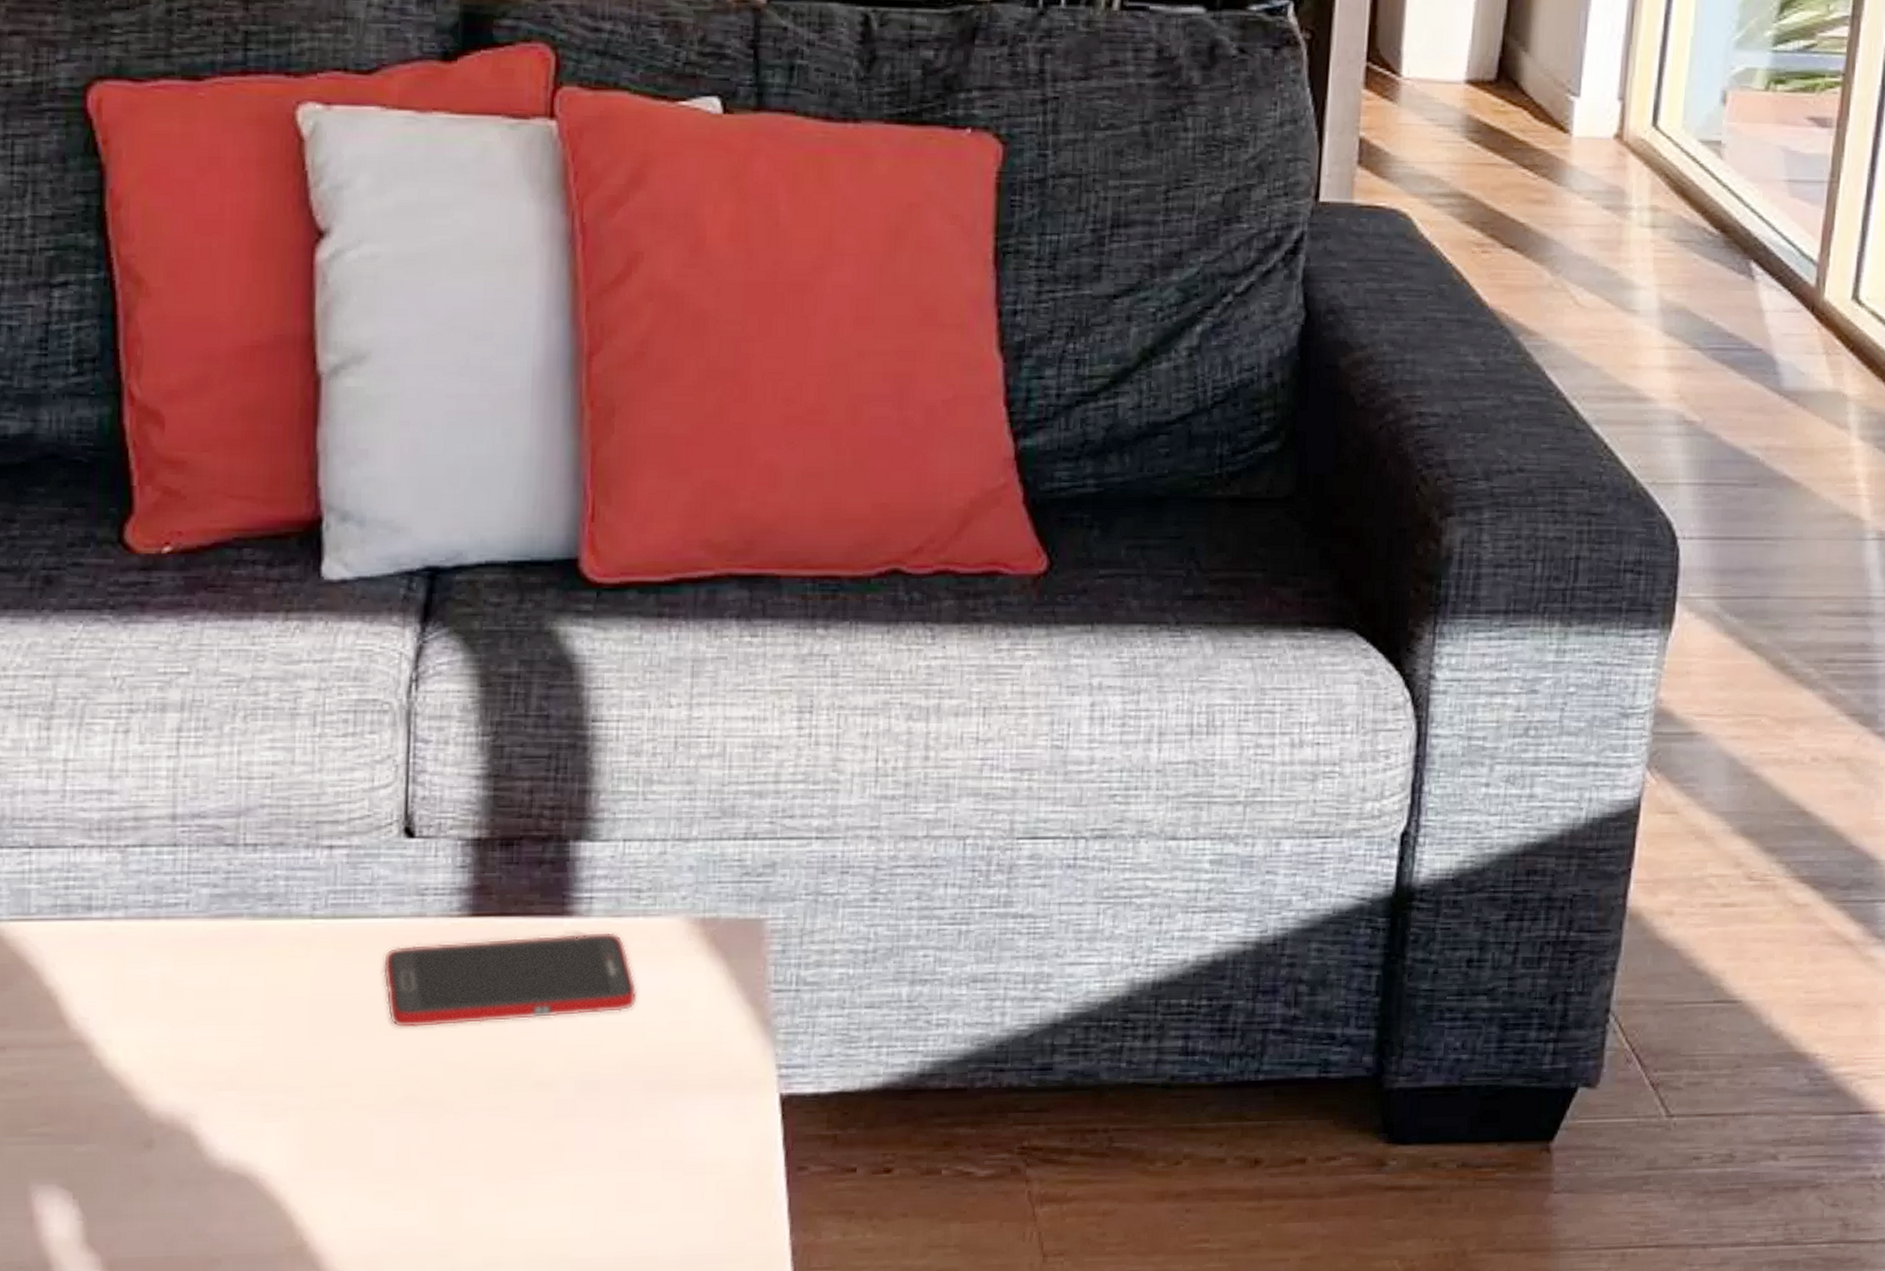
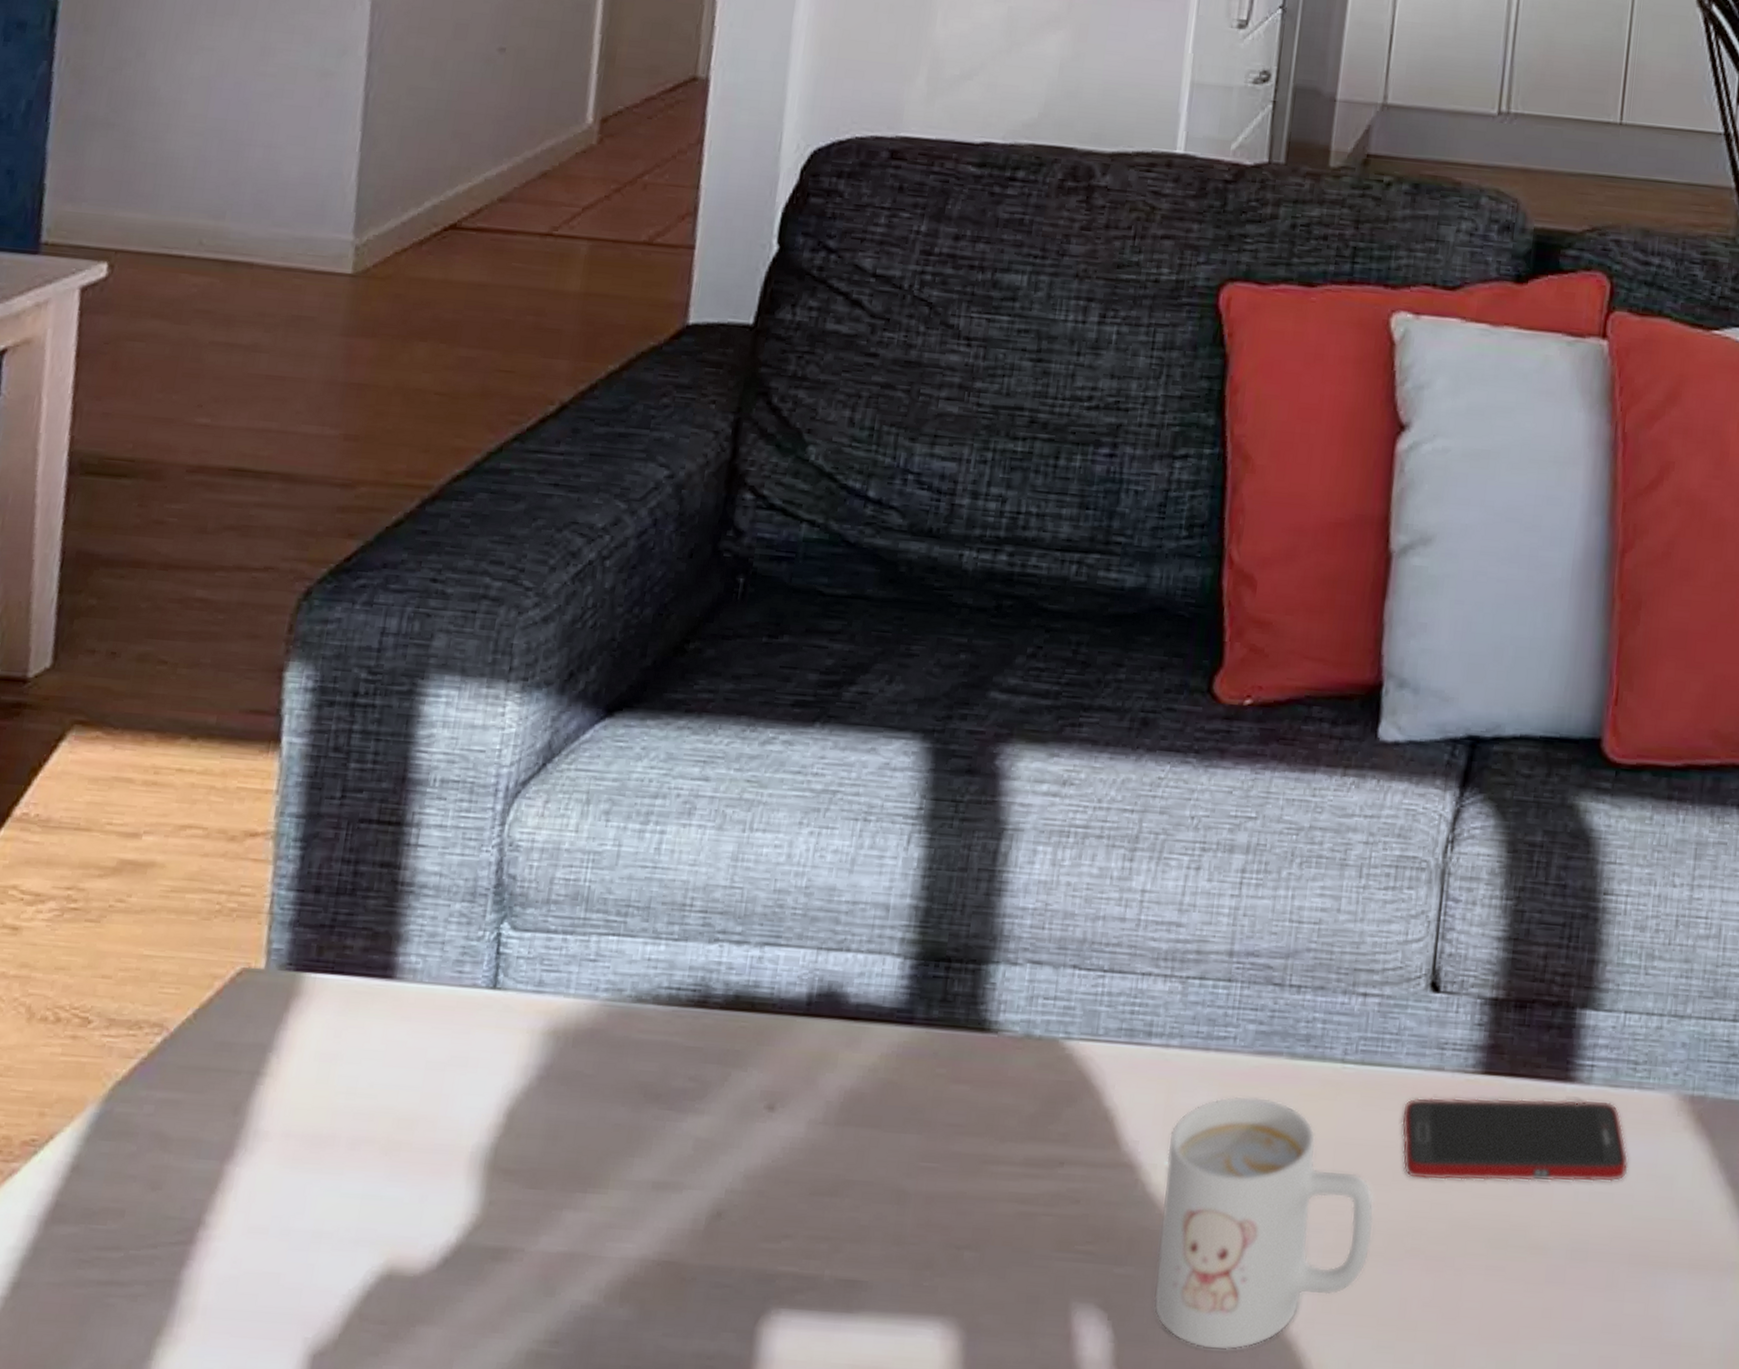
mug: none [122,961,360,1217] -> present [1154,1095,1374,1351]

